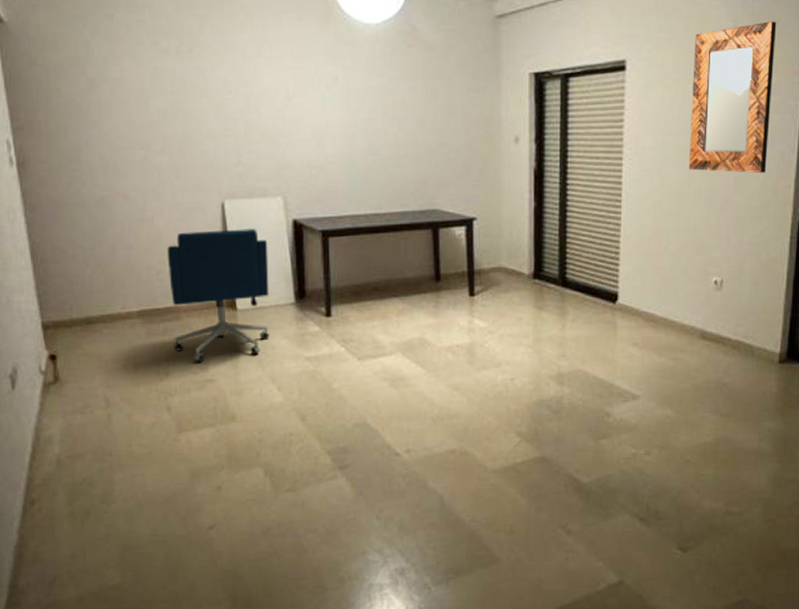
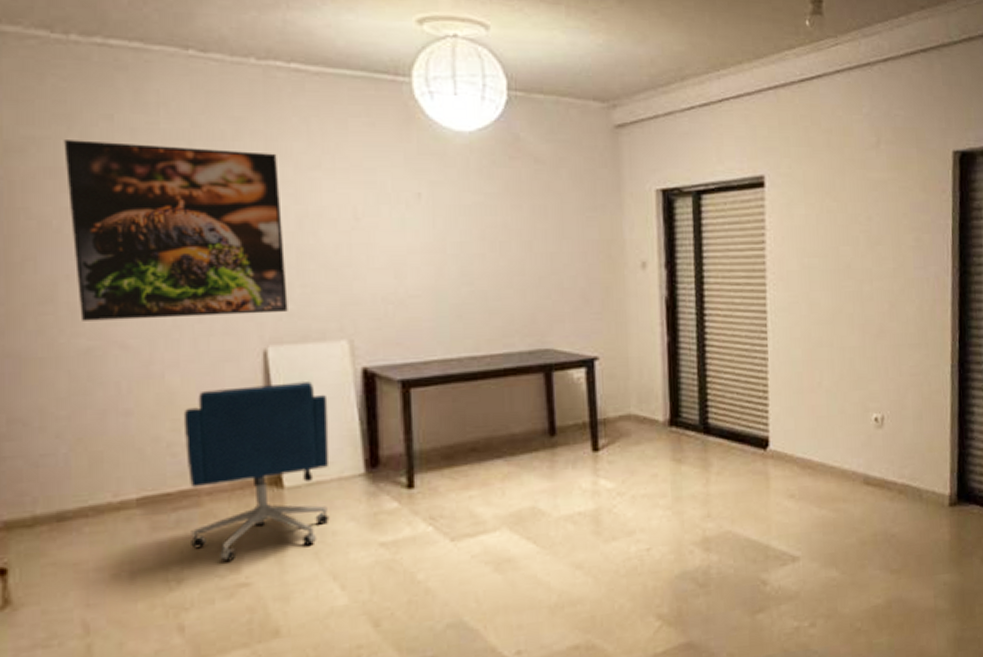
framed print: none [81,35,239,176] -> present [64,140,288,321]
home mirror: present [689,21,777,173] -> none [837,137,921,297]

